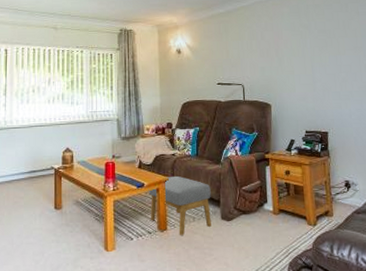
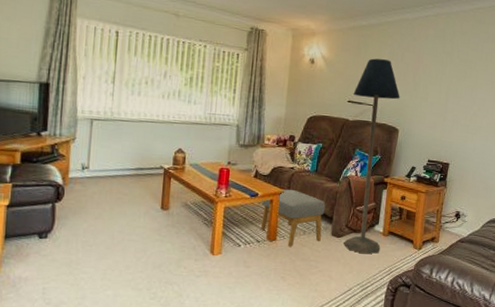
floor lamp: none [221,40,273,236] -> present [343,58,400,254]

